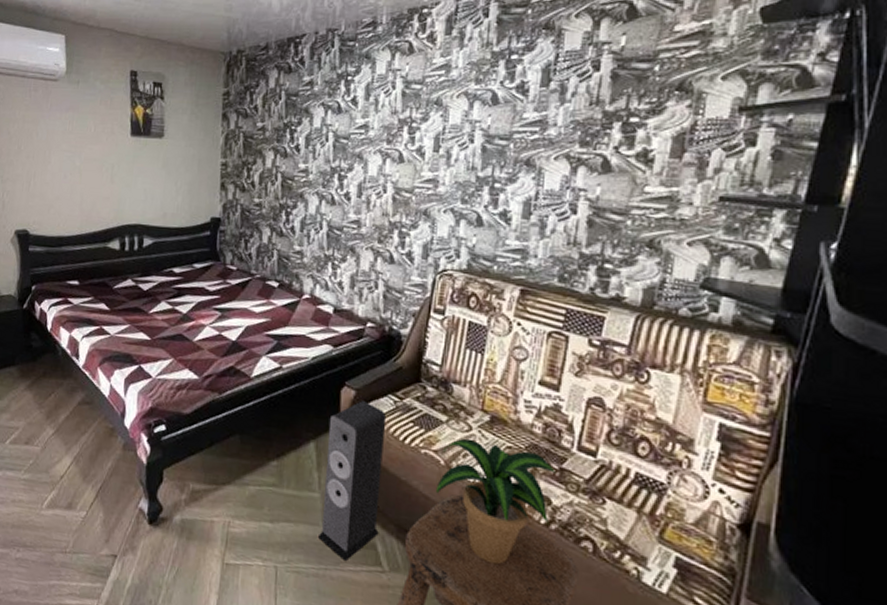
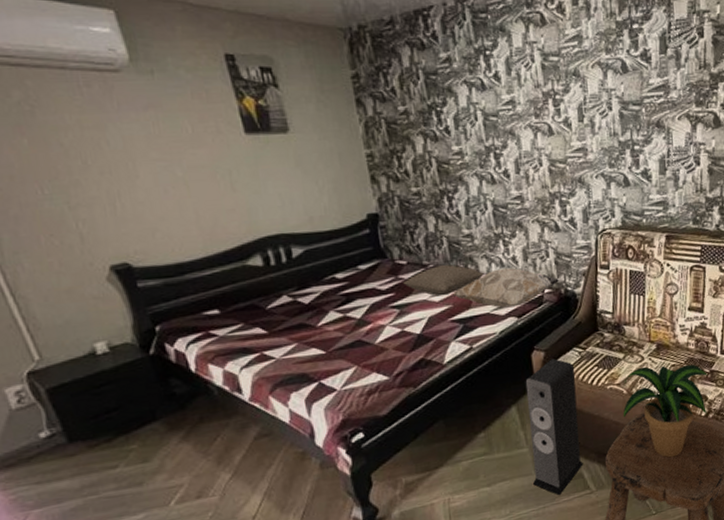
pillow: none [230,277,307,308] -> present [403,265,484,296]
decorative pillow: none [272,291,386,335] -> present [452,267,560,308]

